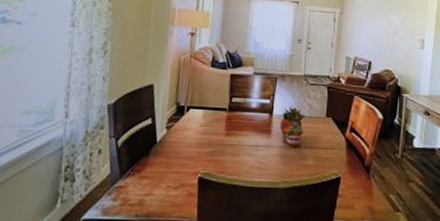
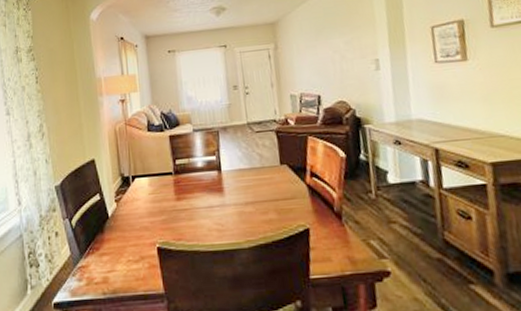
succulent planter: present [280,107,305,147] -> none [231,159,259,202]

